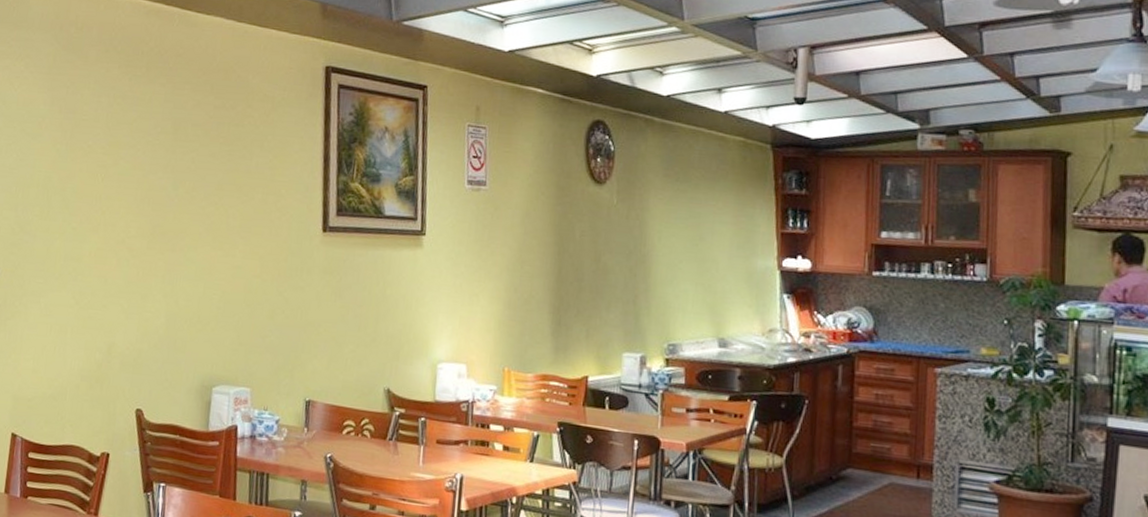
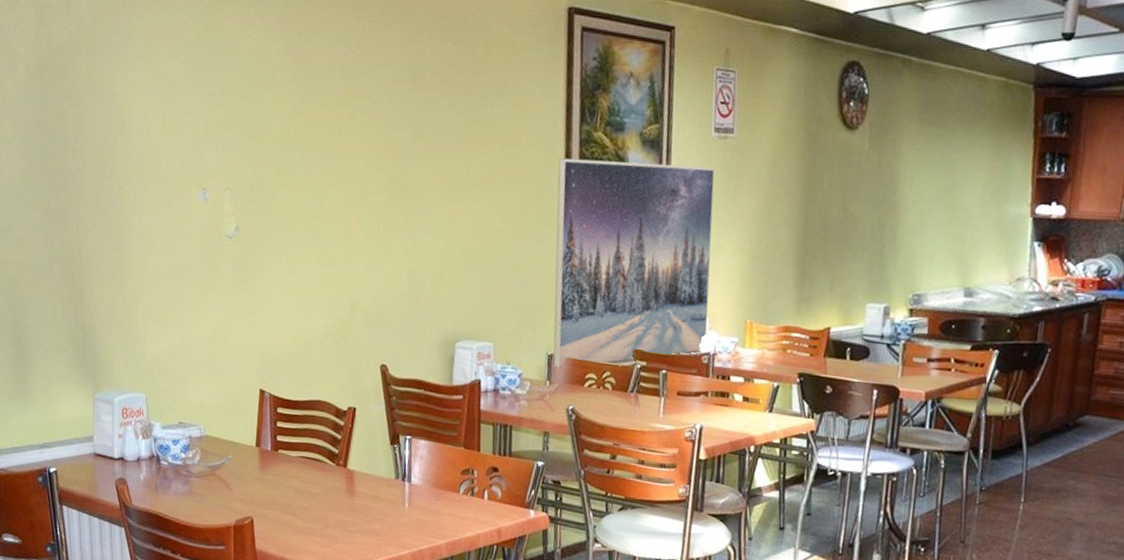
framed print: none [310,206,469,415] -> present [552,158,715,368]

